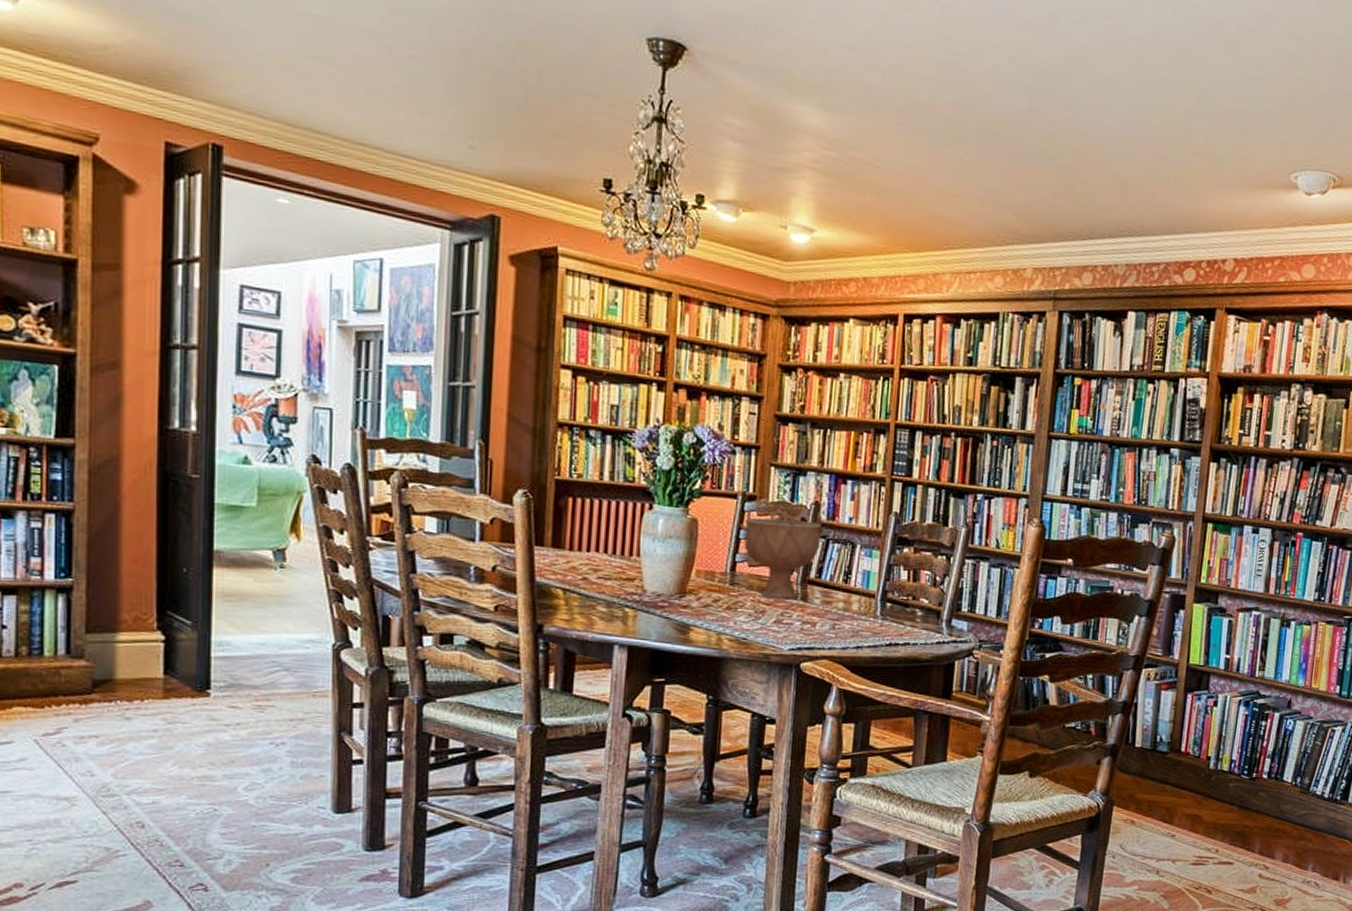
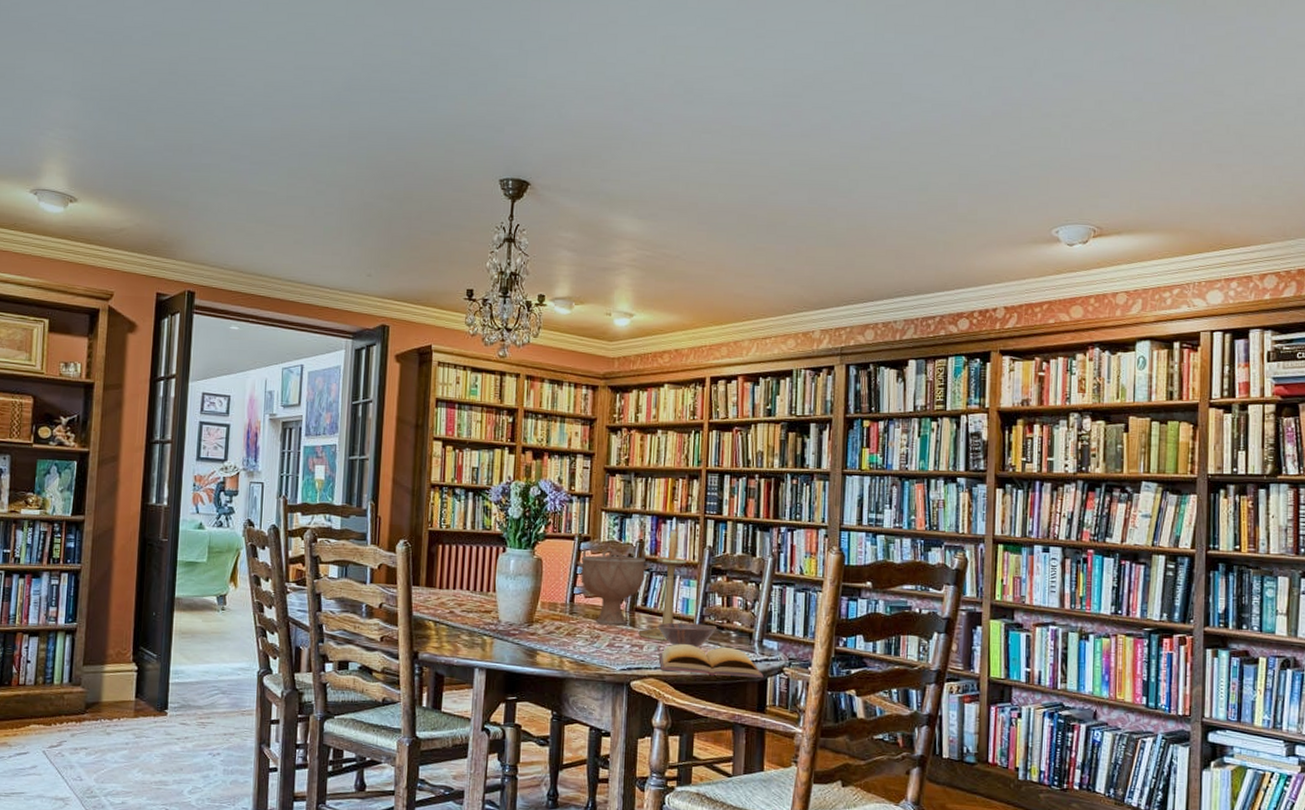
candlestick: none [811,477,869,620] -> present [638,517,687,642]
bowl: none [833,597,902,626] -> present [657,622,718,648]
bible: none [833,622,951,662] -> present [658,644,764,679]

